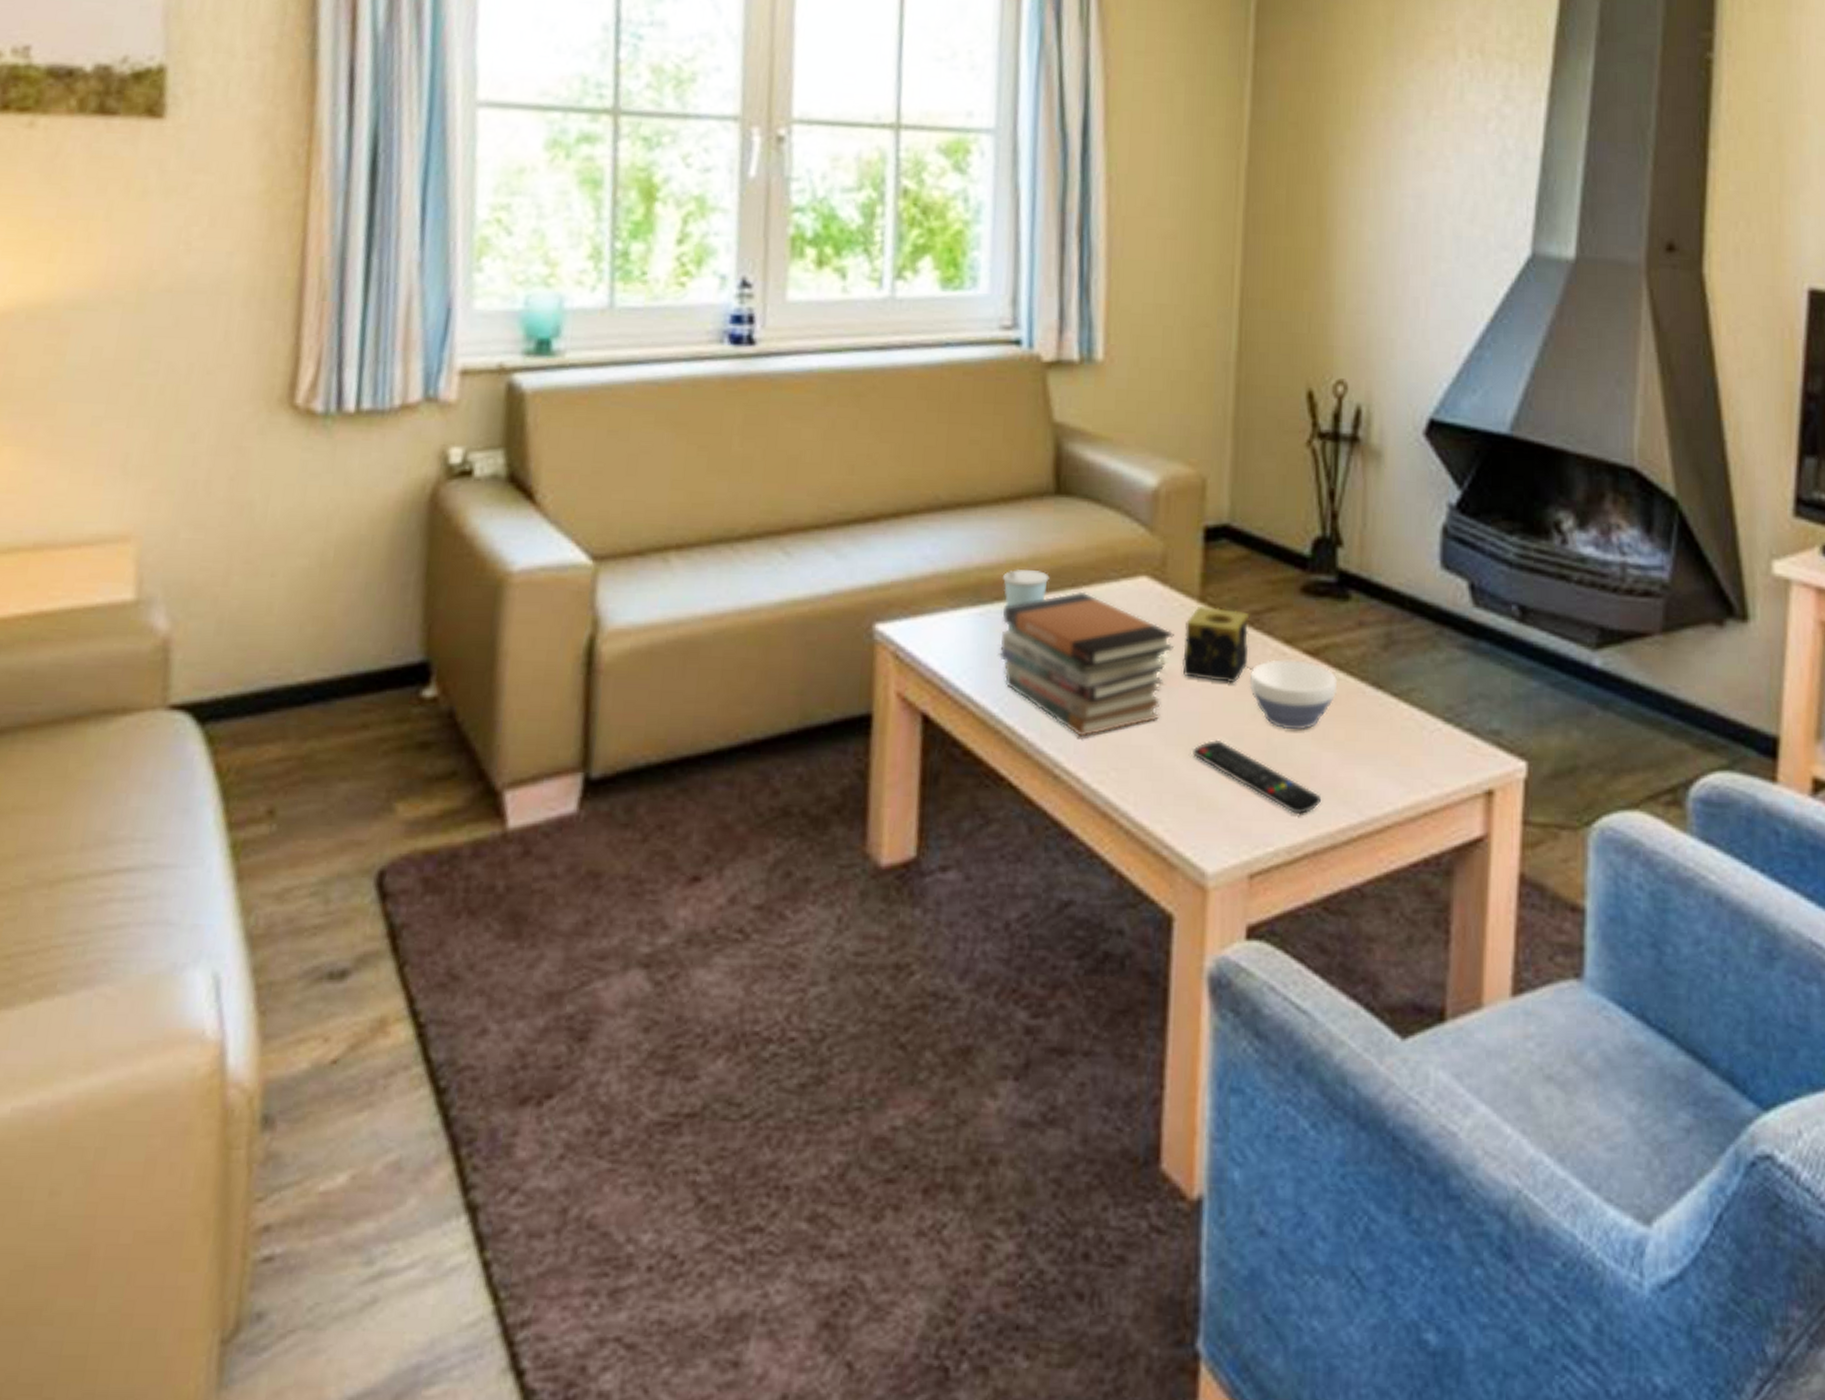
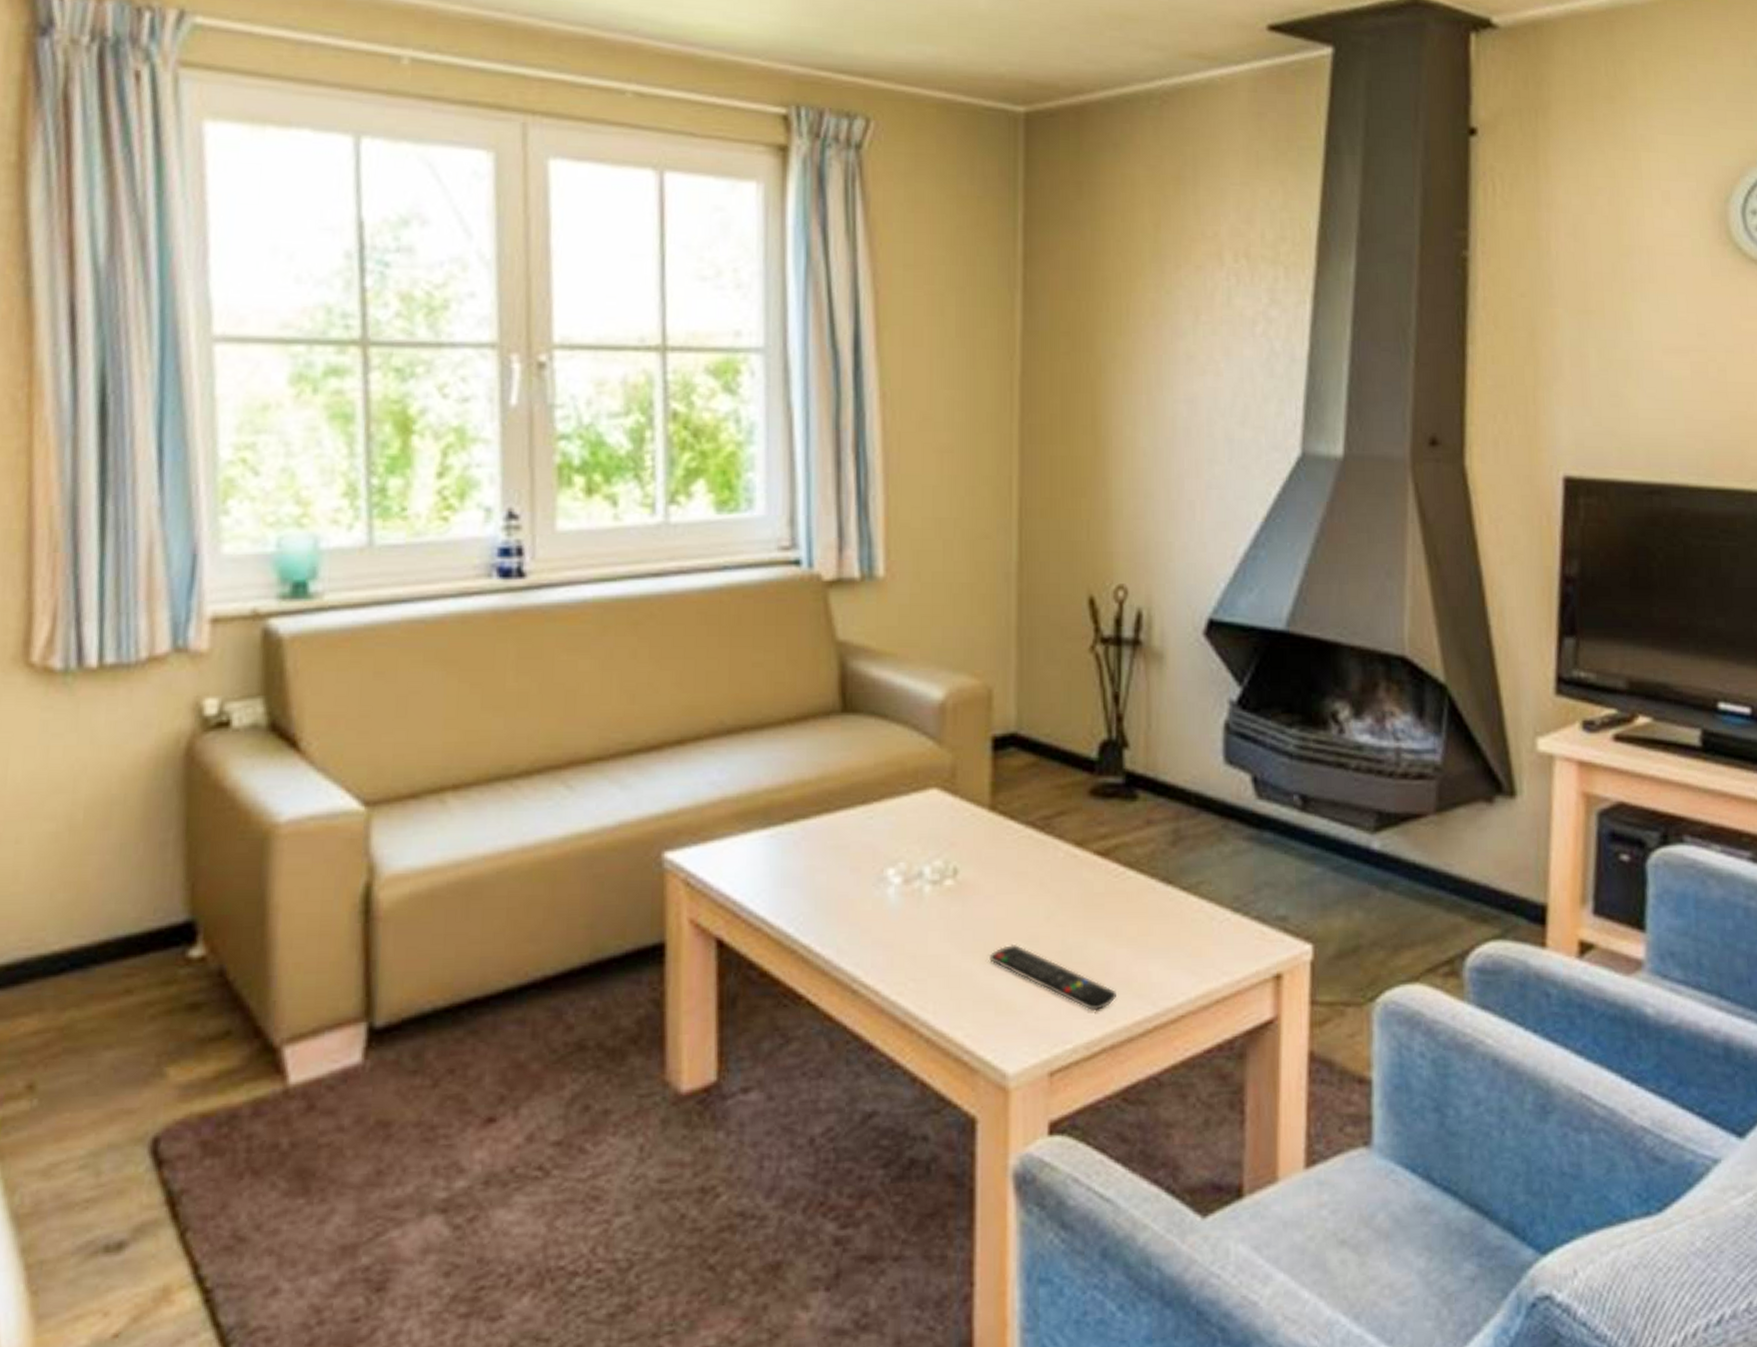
book stack: present [999,591,1174,737] -> none [792,807,966,951]
cup: present [1002,570,1050,630] -> none [792,789,840,850]
candle: present [1182,605,1250,683] -> none [976,814,1041,889]
bowl: present [1249,659,1338,731] -> none [1042,861,1129,930]

